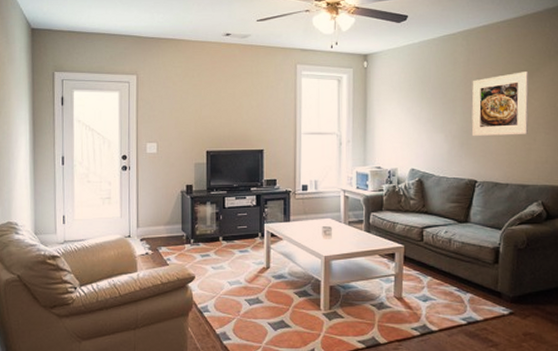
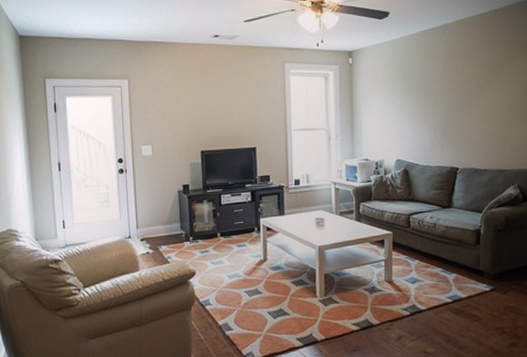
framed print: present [471,72,529,137] -> none [451,62,505,127]

